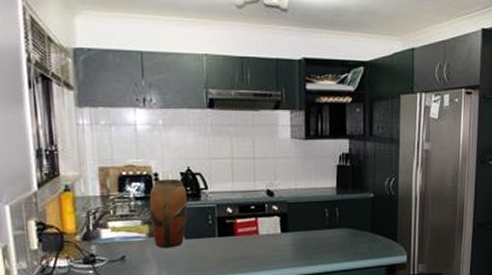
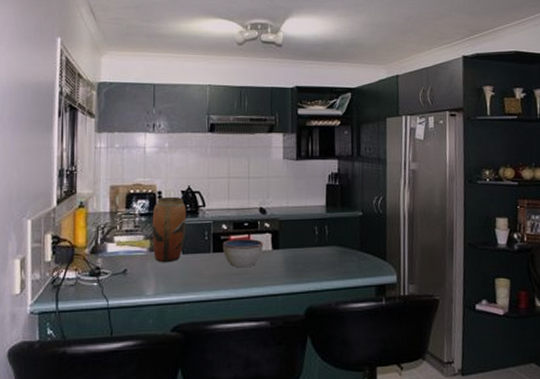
bowl: none [228,222,272,252] -> present [222,238,264,268]

